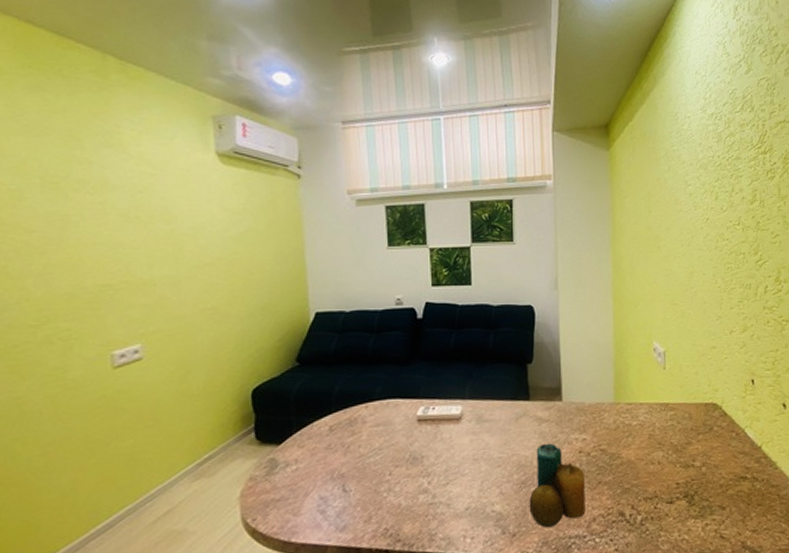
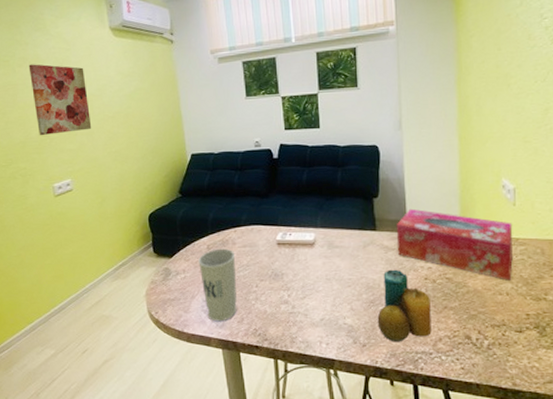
wall art: none [89,189,179,284] -> present [28,64,92,135]
cup: none [317,429,364,524] -> present [198,248,237,322]
tissue box: none [550,374,664,449] -> present [396,208,513,281]

